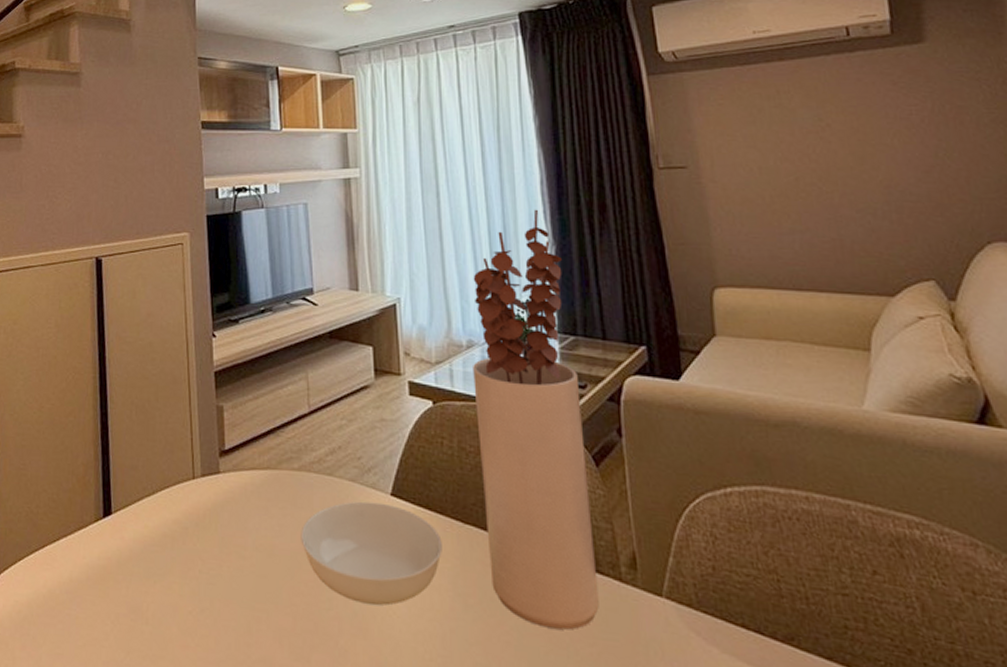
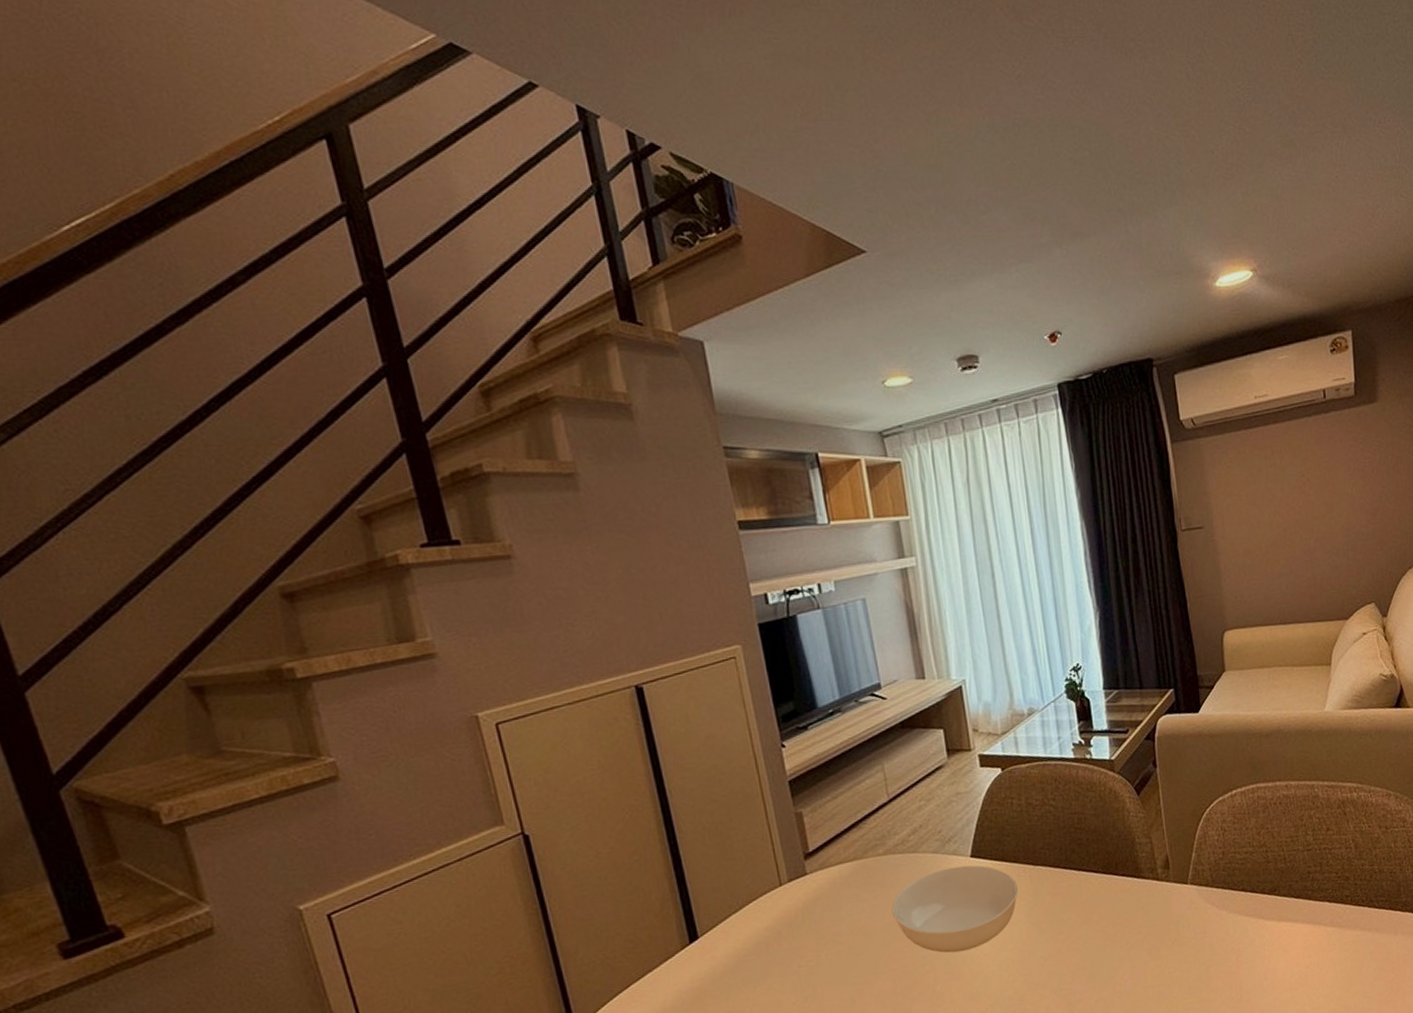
vase: present [473,209,599,630] -> none [1030,579,1143,931]

